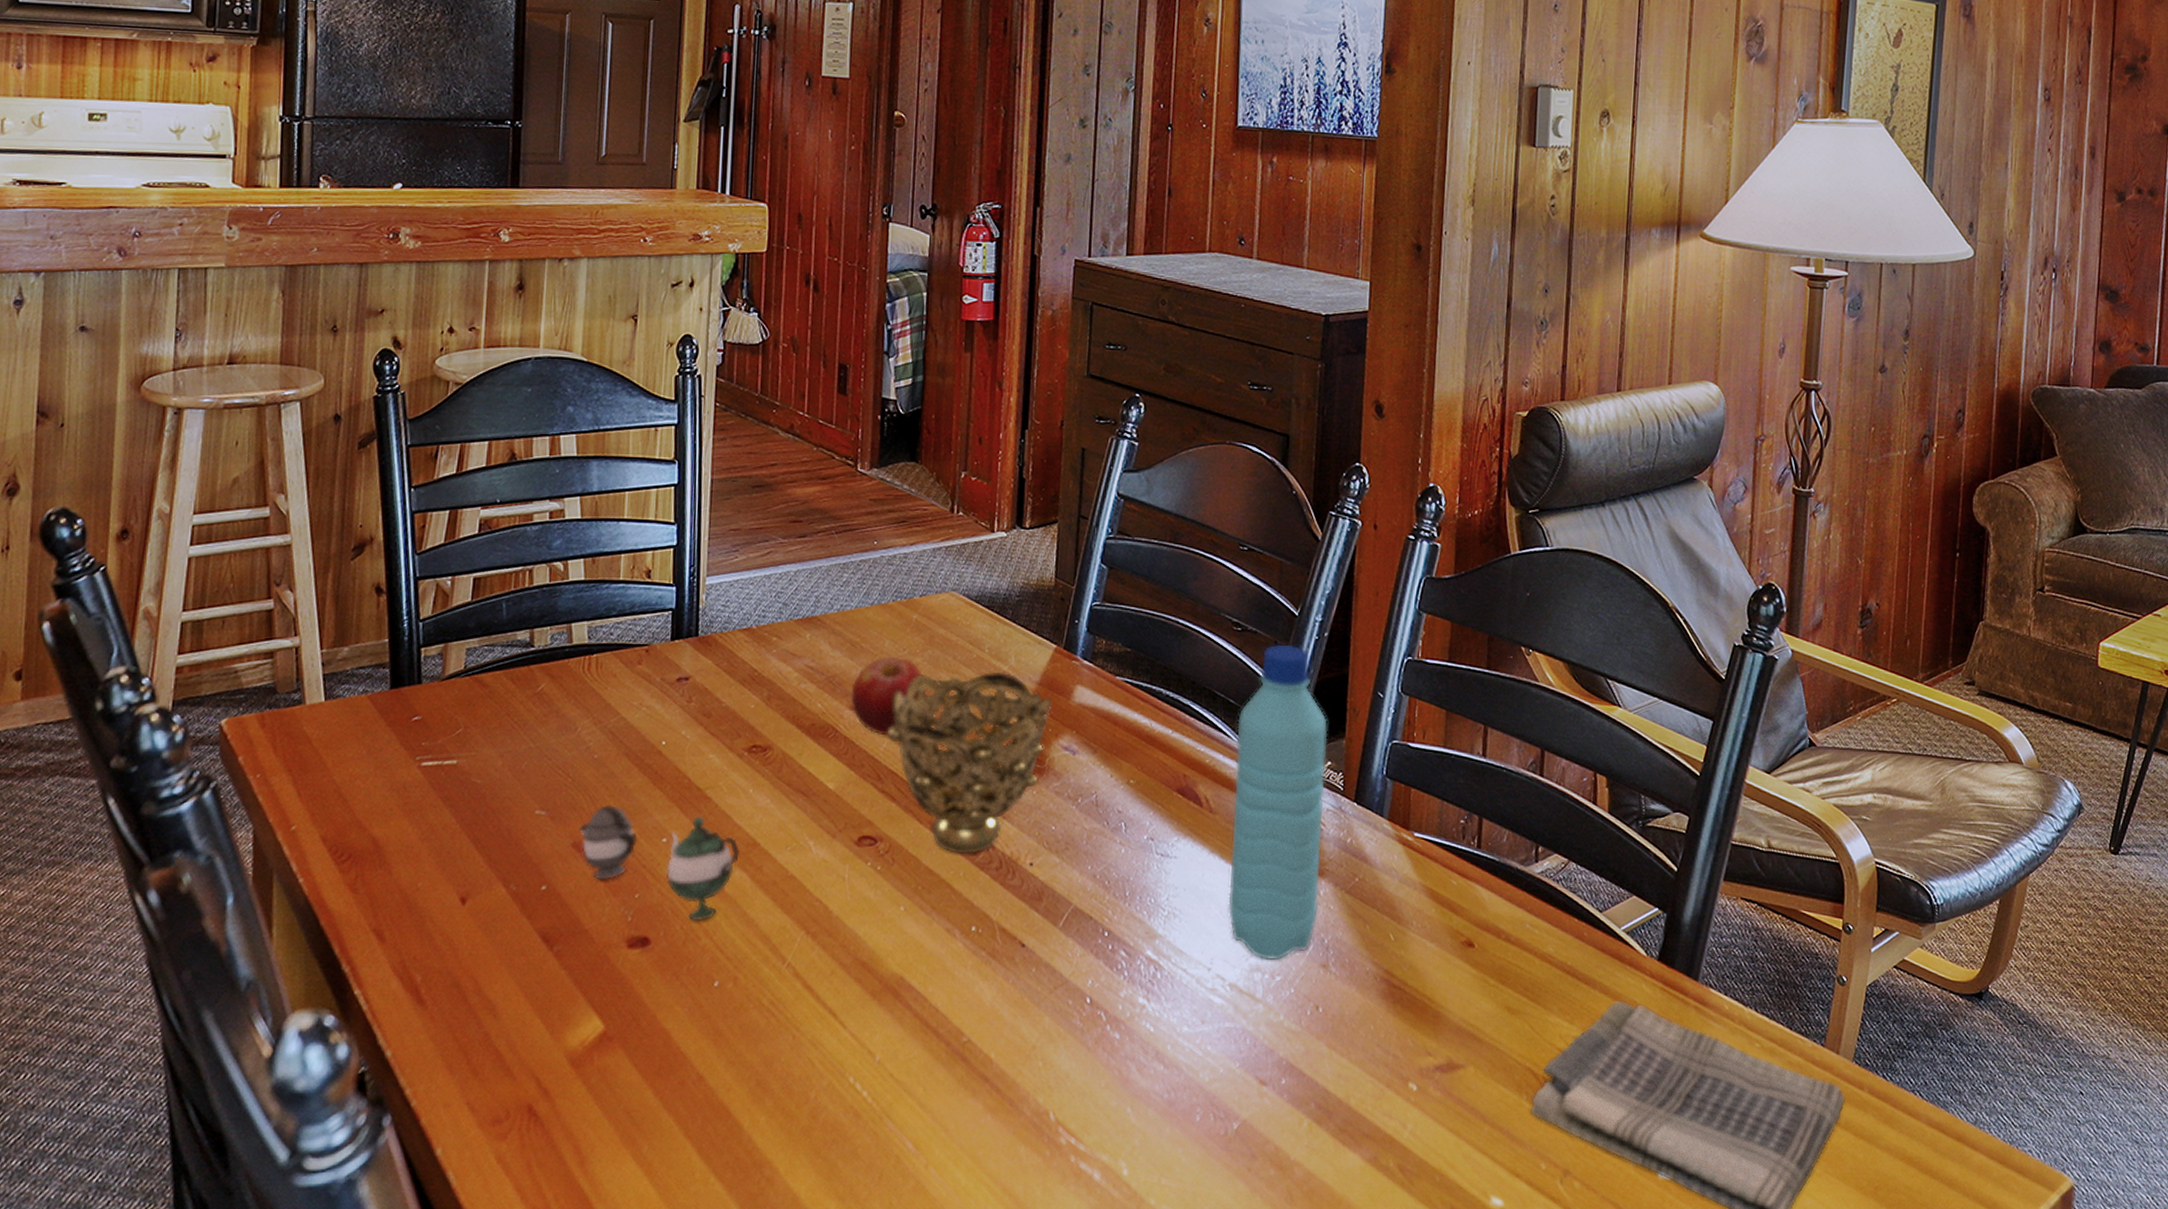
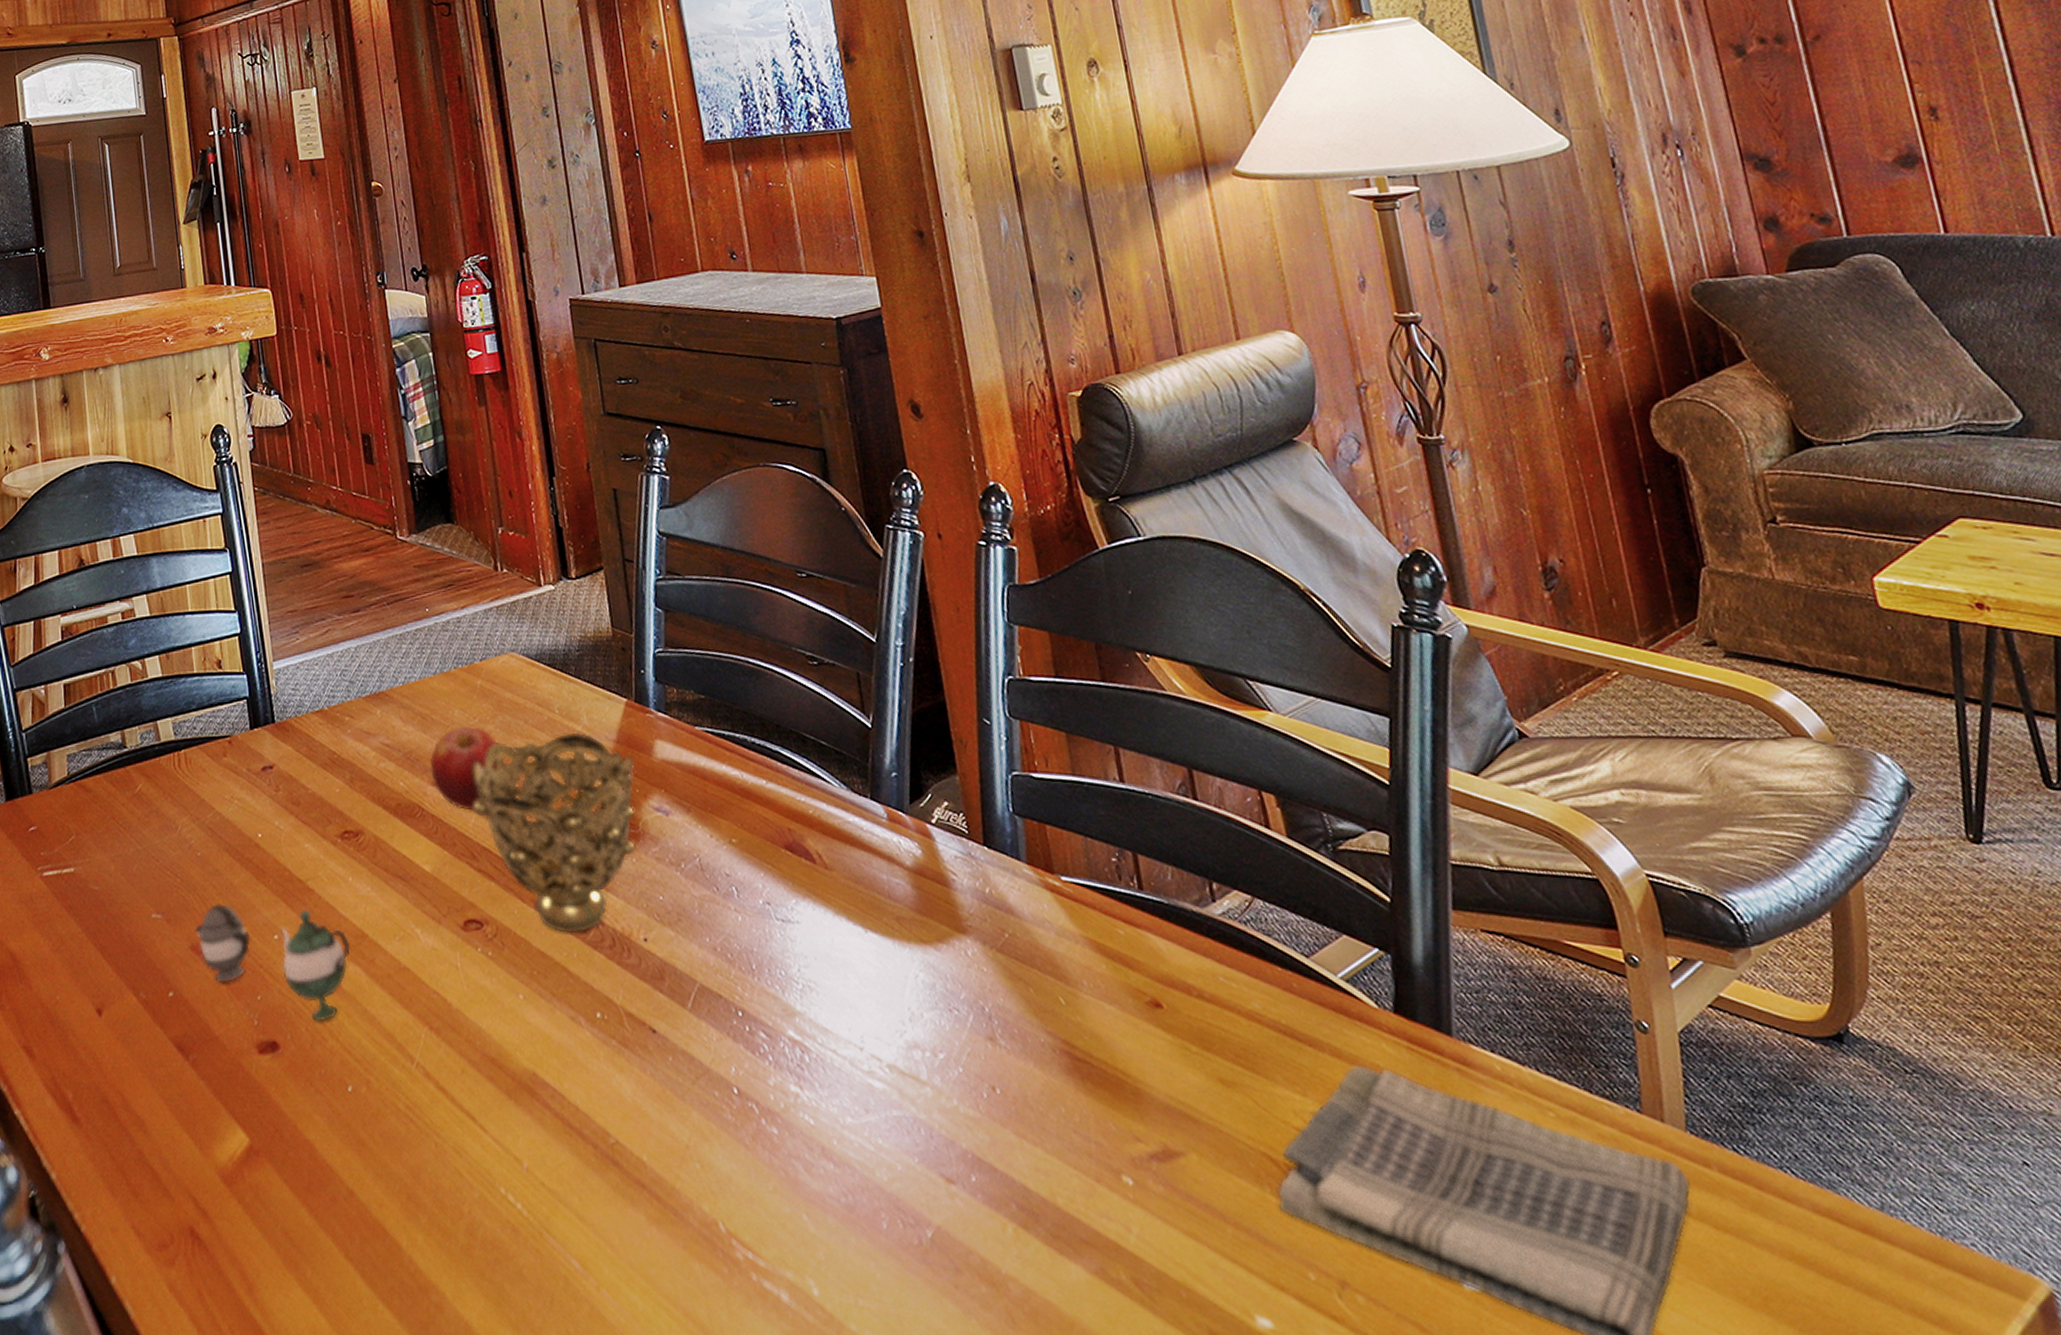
water bottle: present [1228,644,1328,960] -> none [834,674,971,1034]

